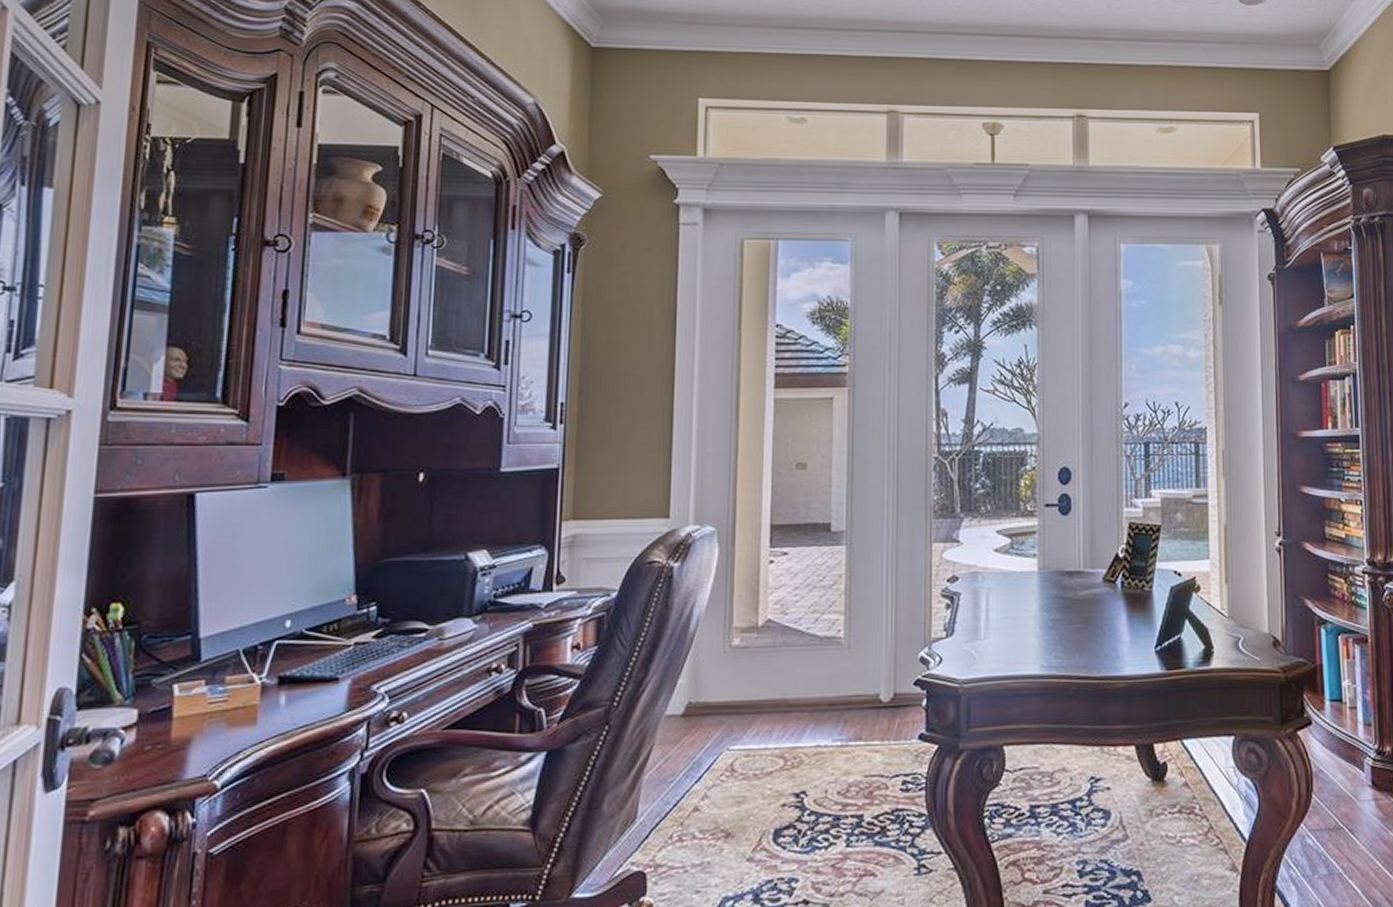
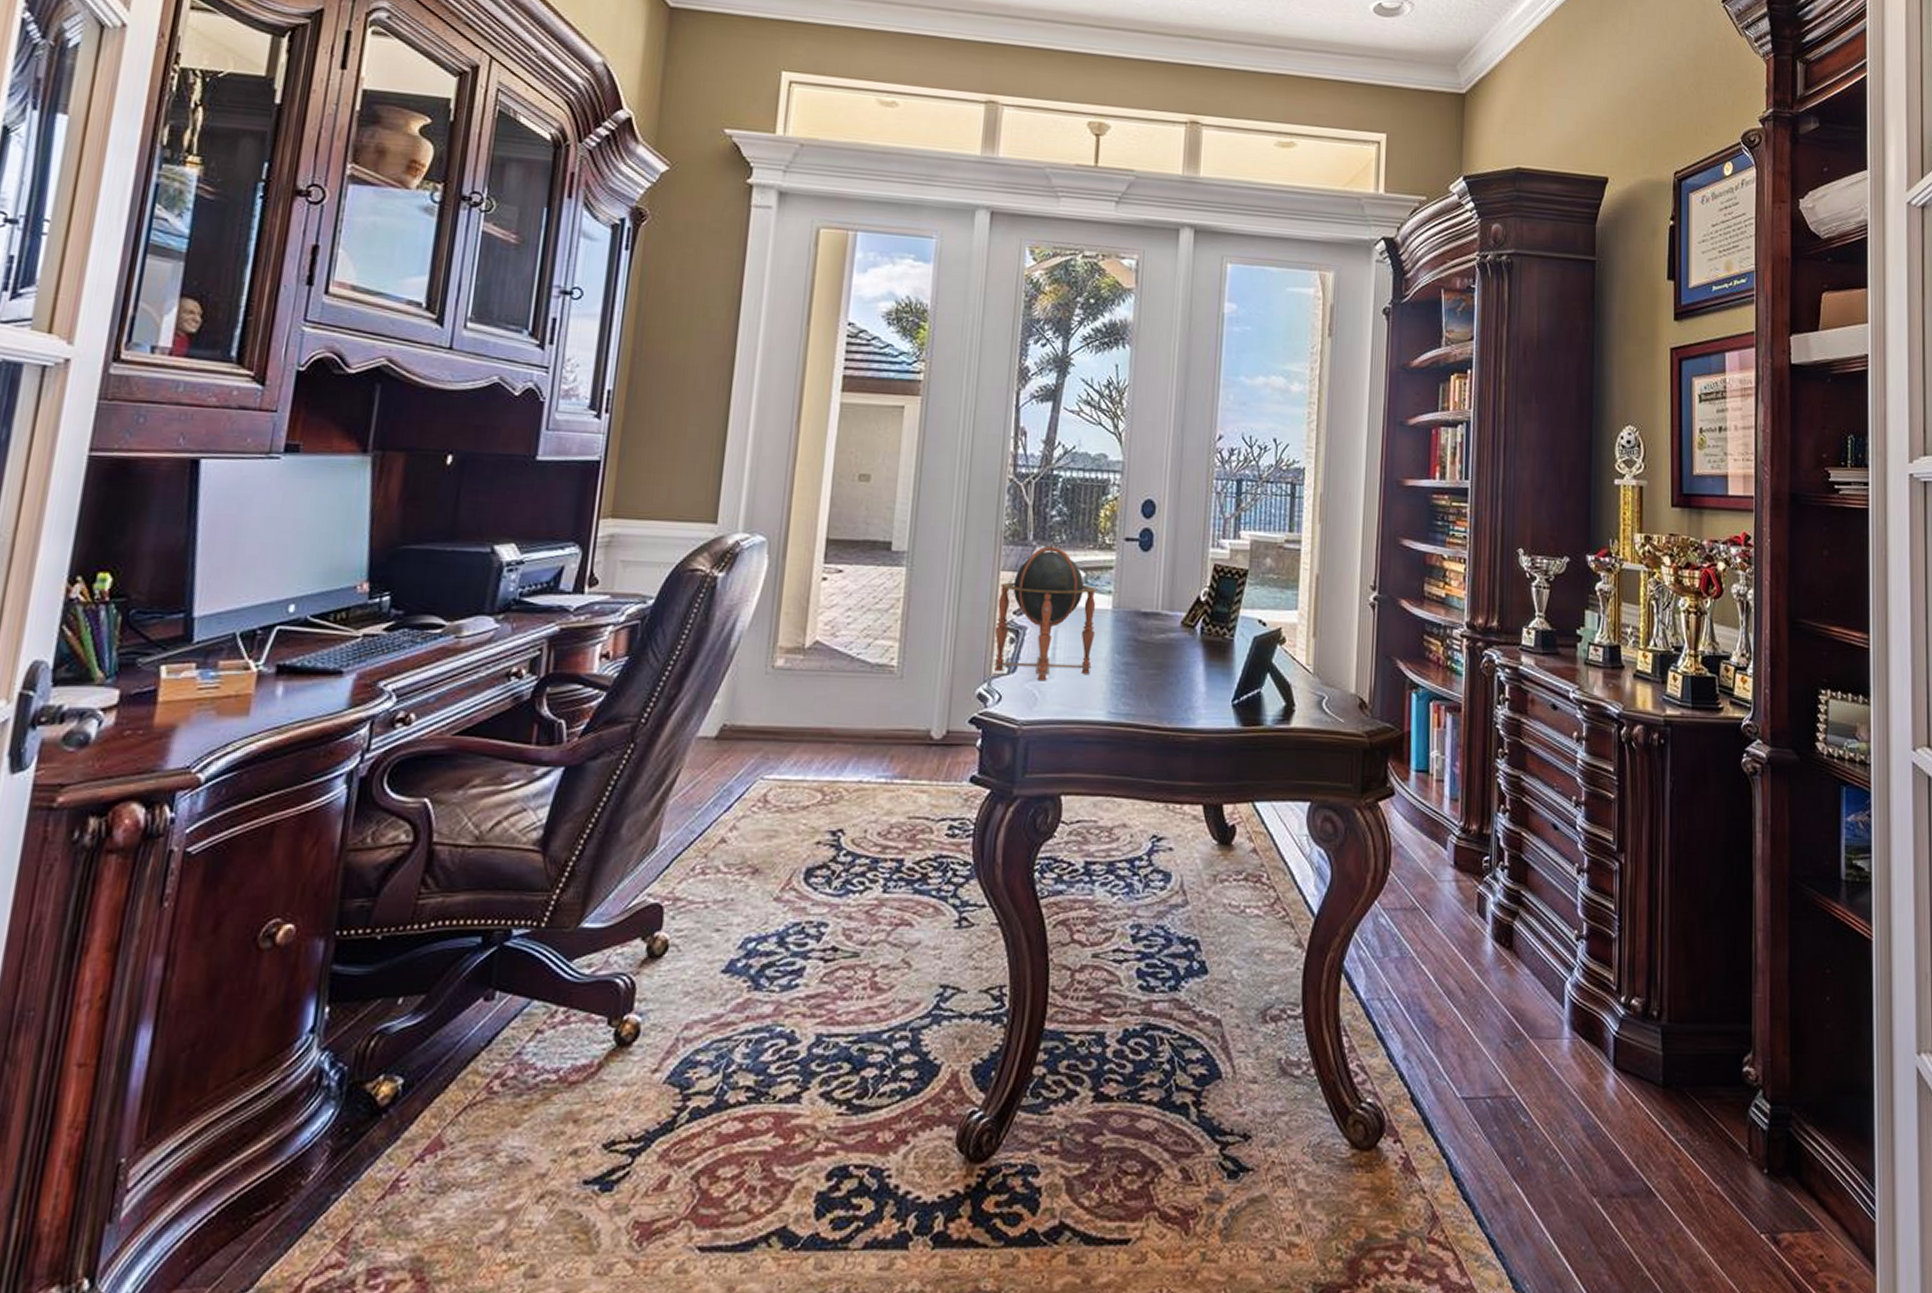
globe: none [931,515,1024,642] -> present [993,545,1097,681]

